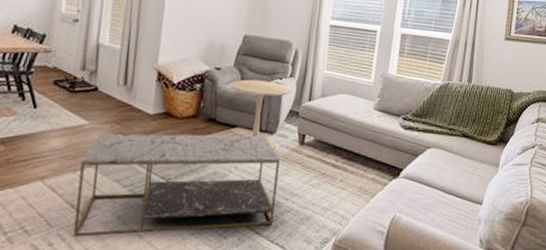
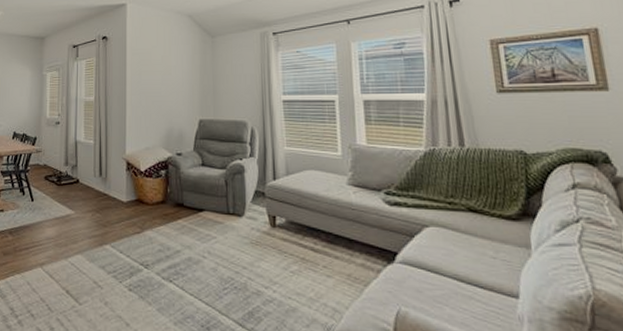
coffee table: present [73,133,280,237] -> none [70,218,256,323]
side table: present [229,79,292,149] -> none [191,162,254,232]

